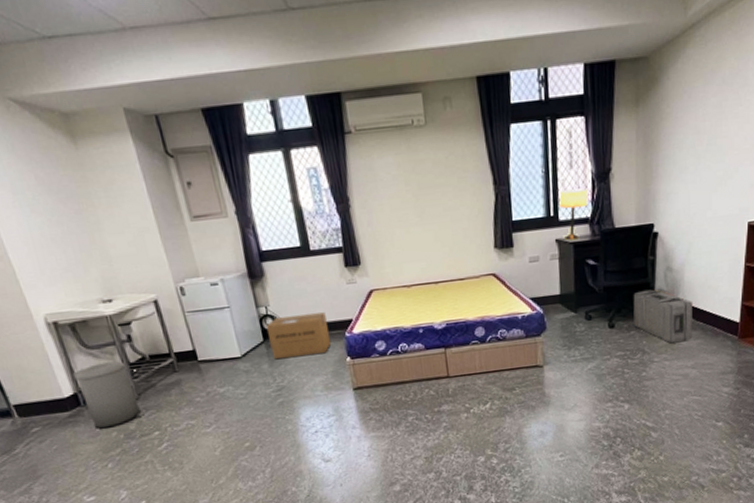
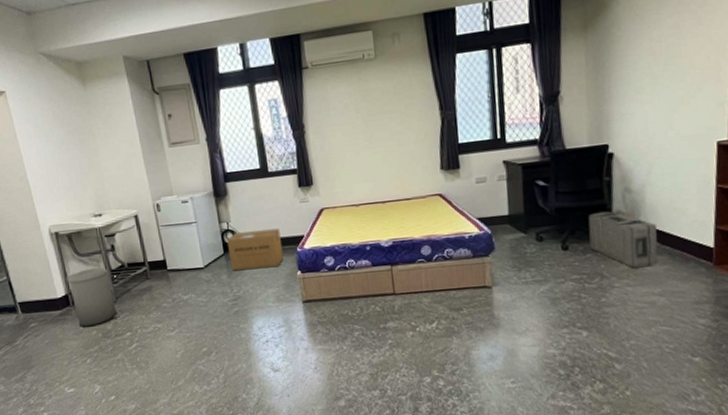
table lamp: present [559,188,588,241] -> none [506,111,537,162]

